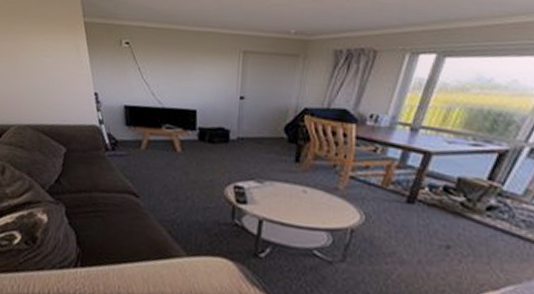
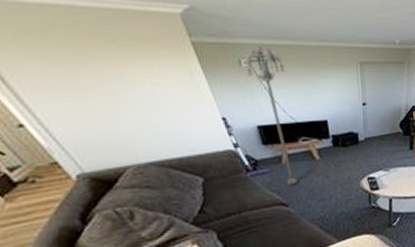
floor lamp: none [124,28,162,175] -> present [244,46,298,185]

